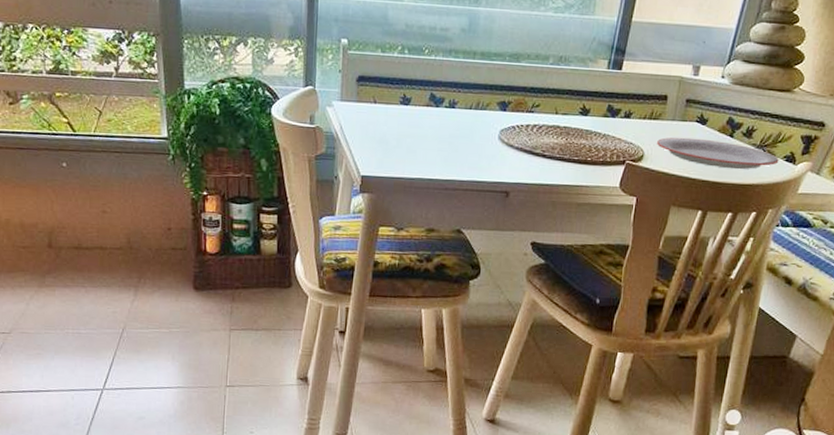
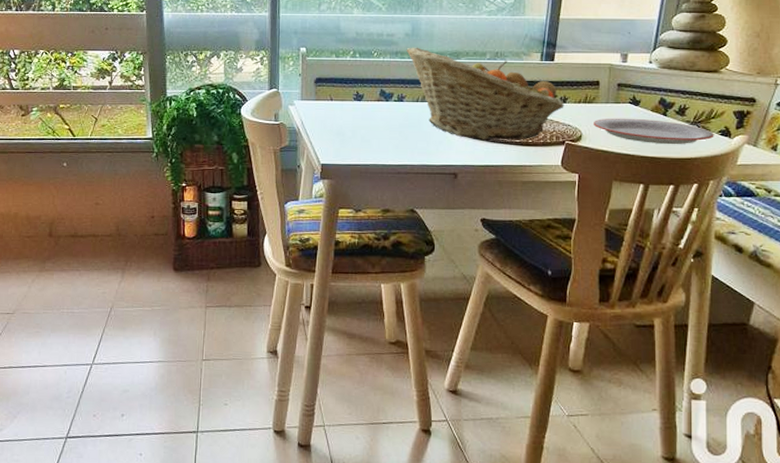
fruit basket: none [461,45,629,158] -> present [406,47,564,140]

